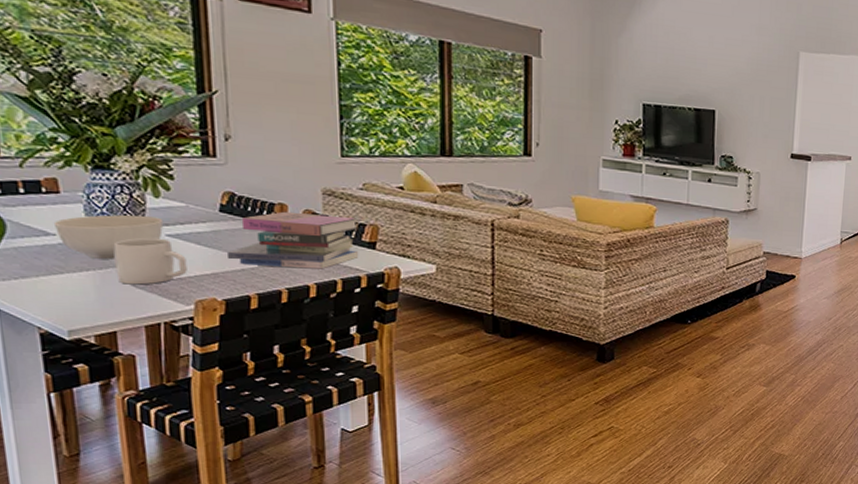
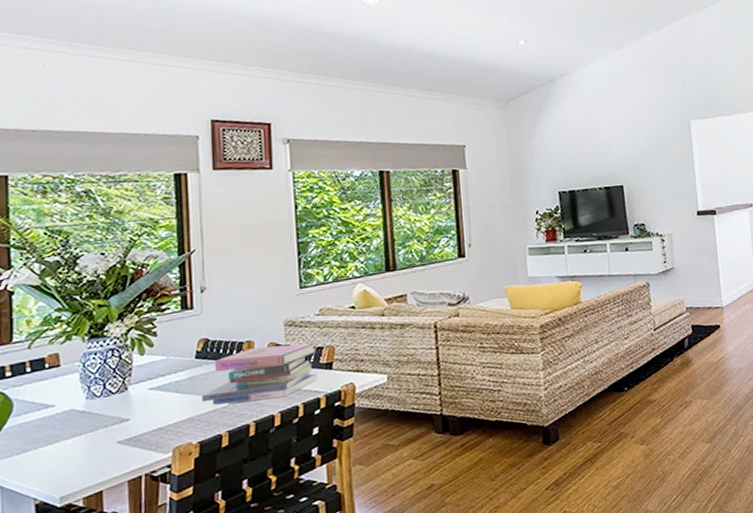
bowl: present [55,214,164,259] -> none [54,373,147,423]
mug: present [113,238,187,285] -> none [103,393,167,443]

